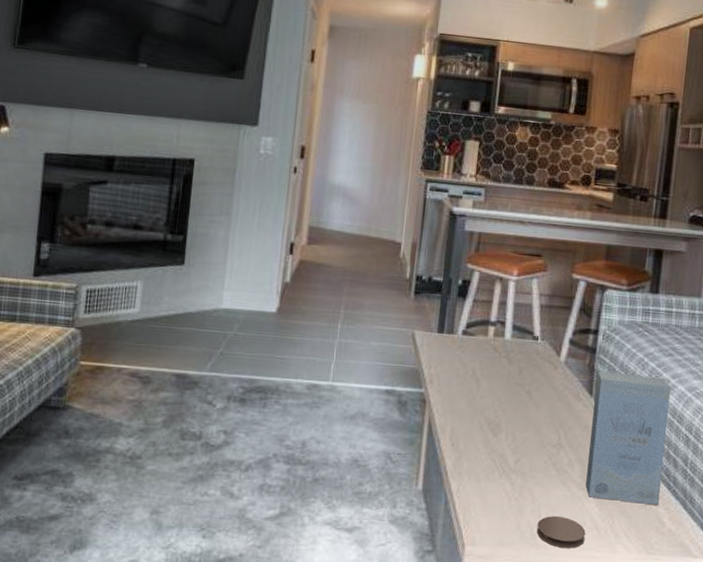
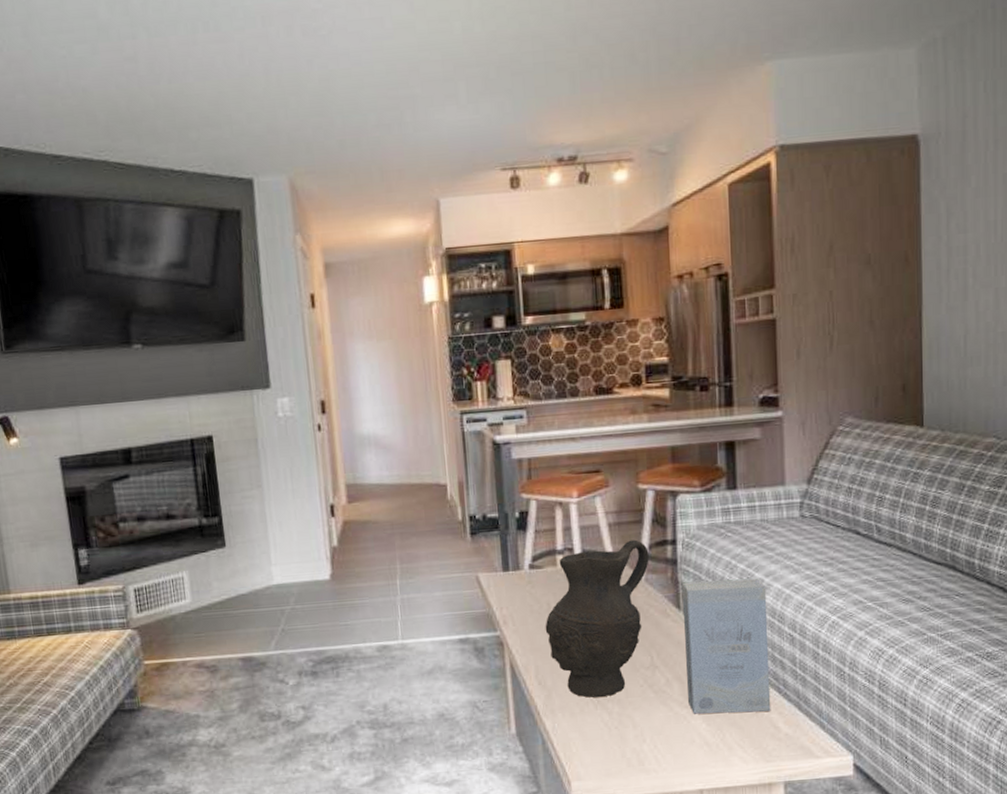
decorative vase: none [466,323,573,468] -> present [545,539,649,698]
coaster: present [536,515,586,548] -> none [643,737,697,769]

